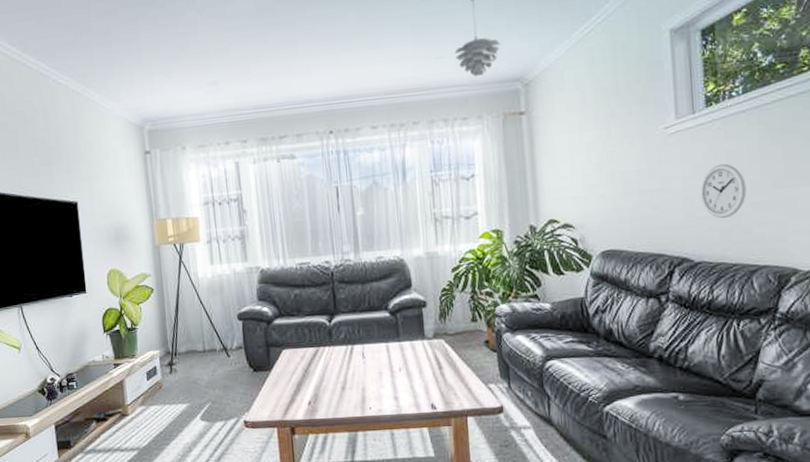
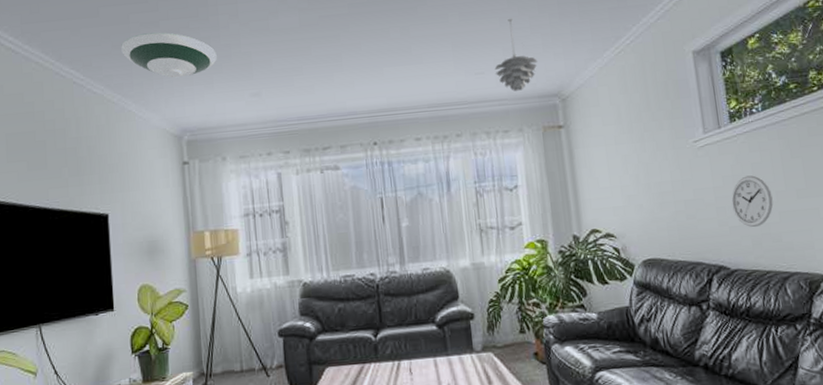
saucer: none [83,21,175,68] -> present [121,32,217,78]

